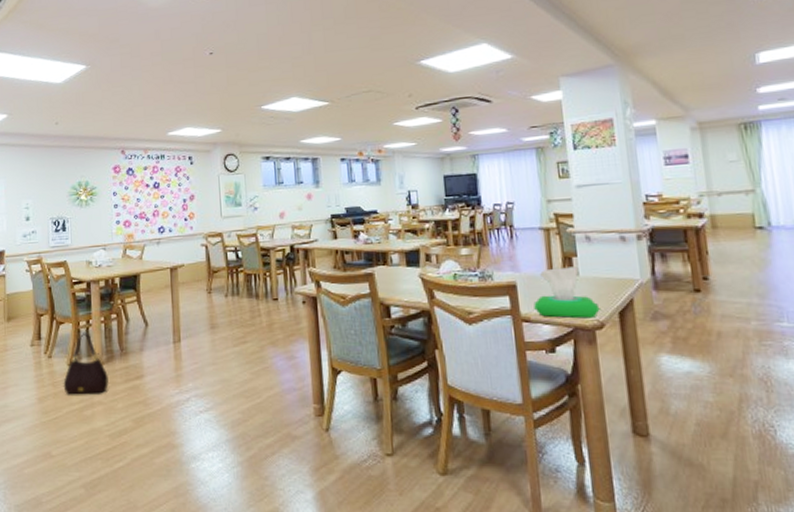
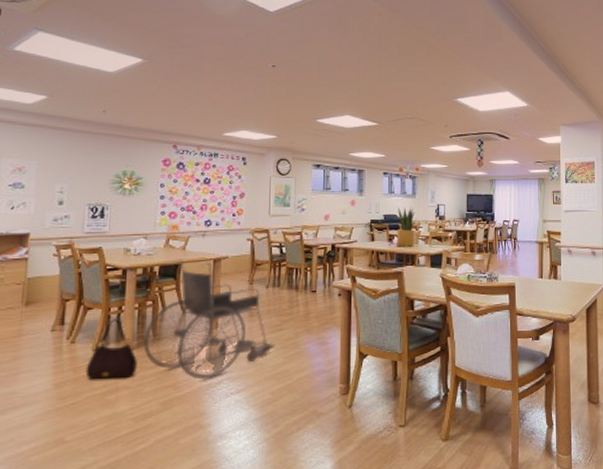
wheelchair: none [112,269,240,397] -> present [144,259,275,380]
planter: none [361,196,385,244] -> present [397,207,417,247]
wet wipes pack: present [533,266,600,319] -> none [526,273,574,313]

